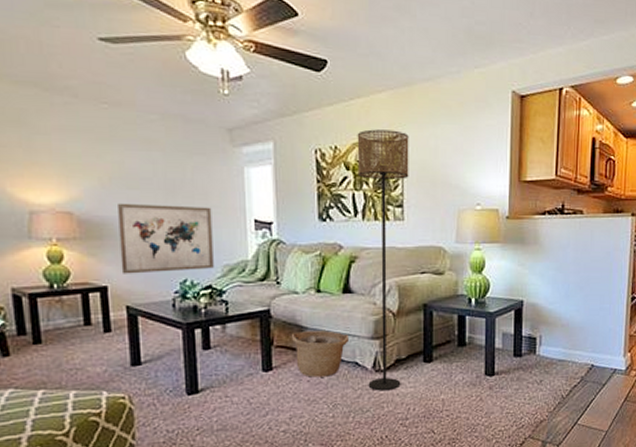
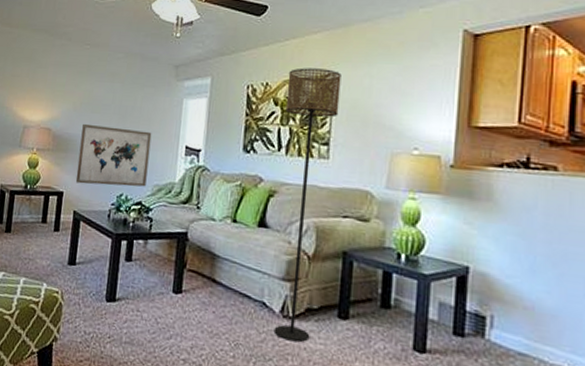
basket: present [291,330,350,378] -> none [203,259,260,312]

